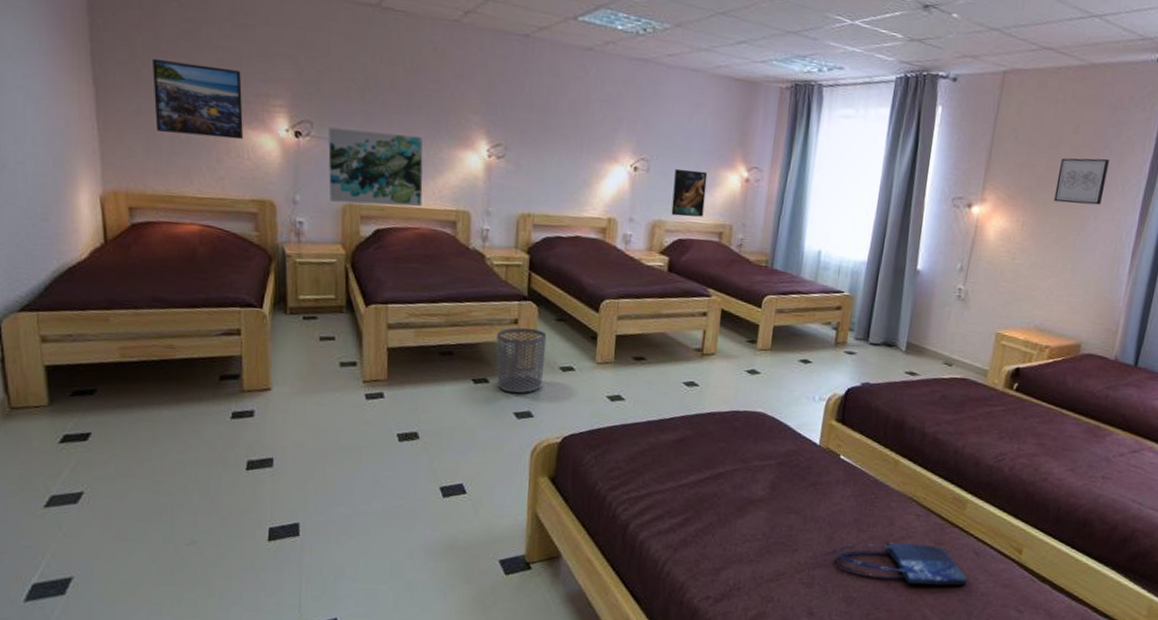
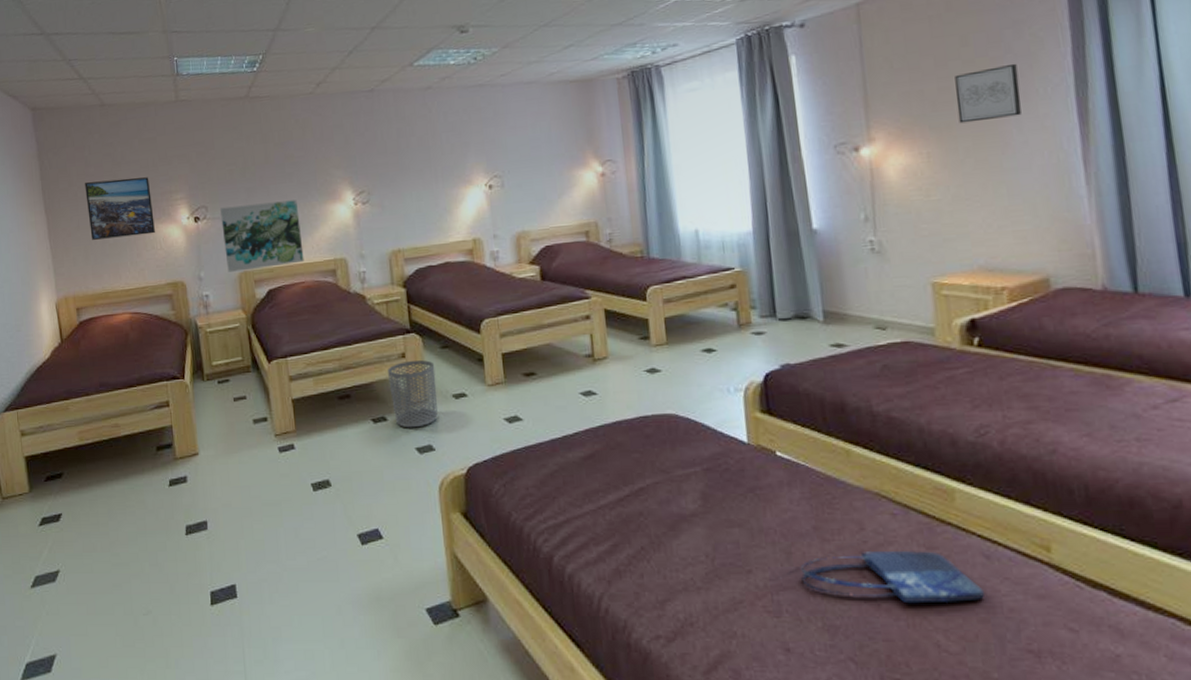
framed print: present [671,168,708,217] -> none [529,175,566,224]

